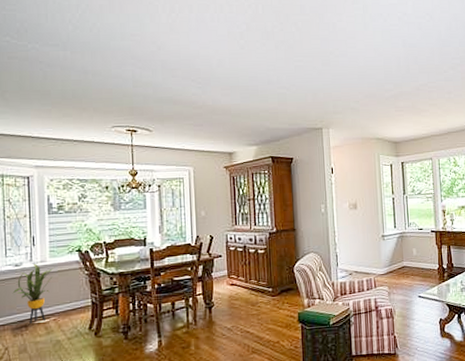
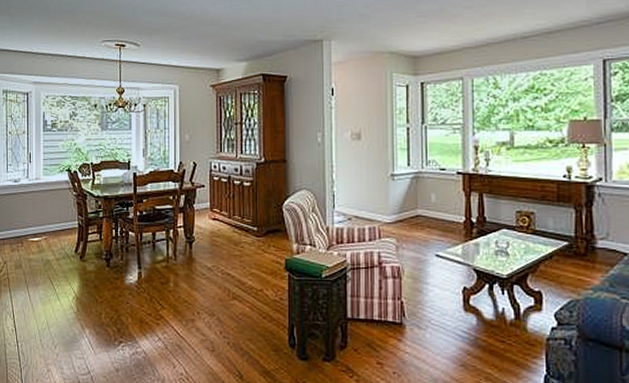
house plant: present [12,263,62,324] -> none [11,180,53,240]

